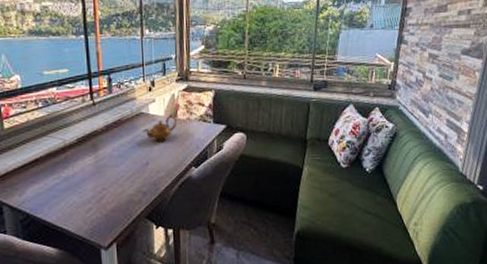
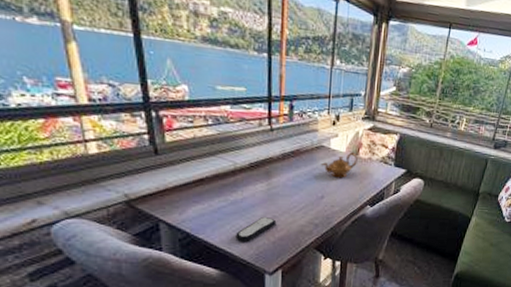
remote control: none [70,189,107,217] -> present [235,216,277,241]

